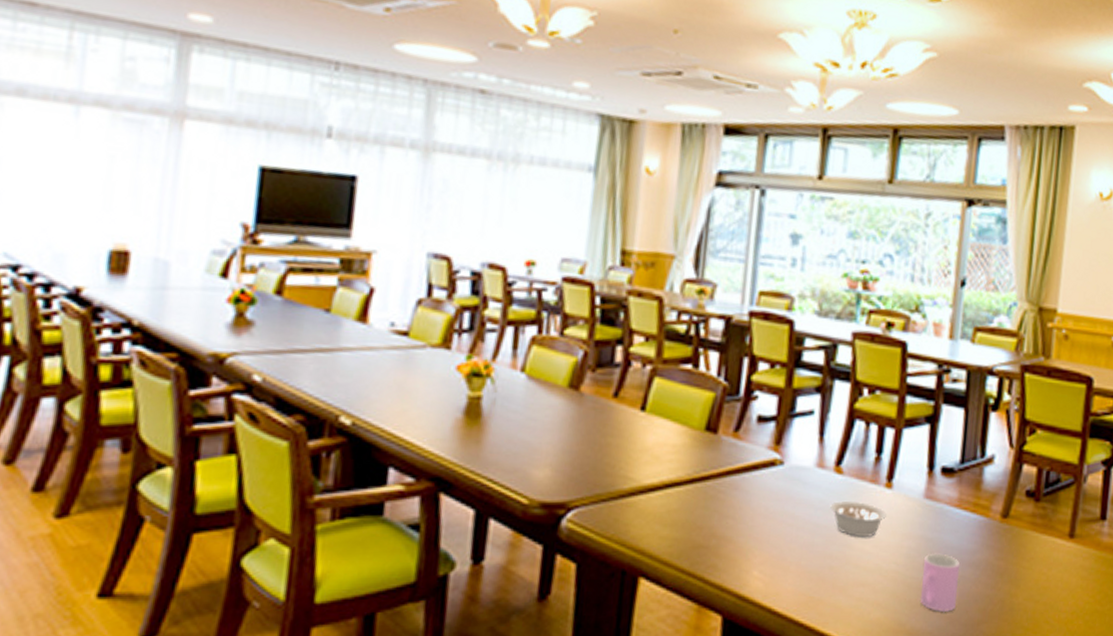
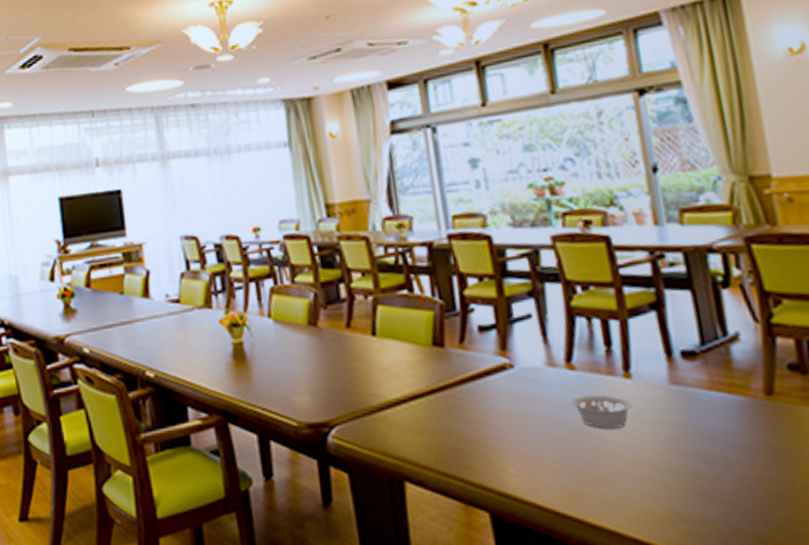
cup: present [921,553,960,613] -> none [686,438,736,499]

